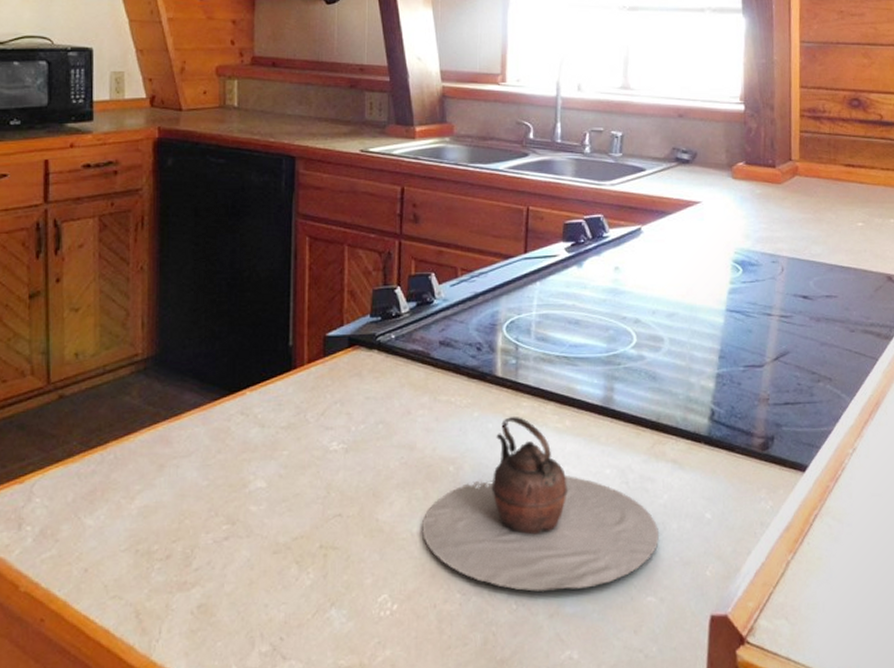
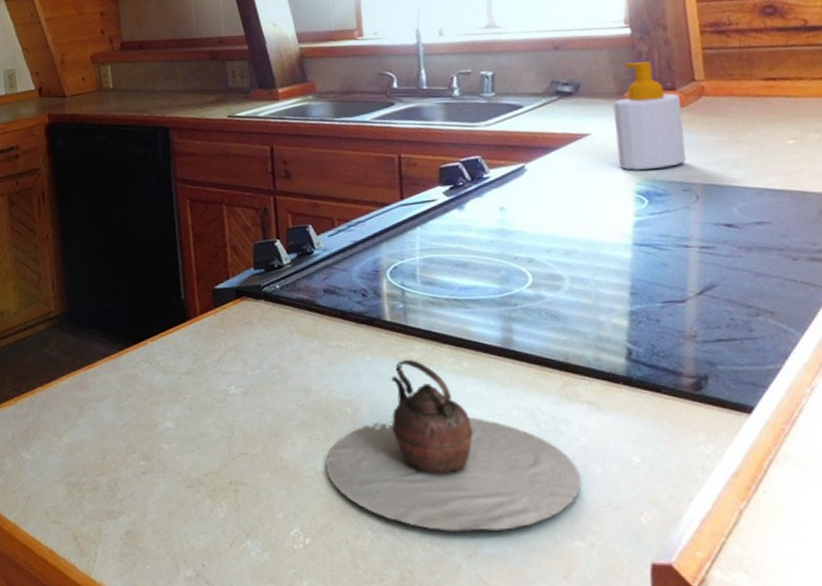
soap bottle: none [721,137,779,240] -> present [612,61,686,171]

